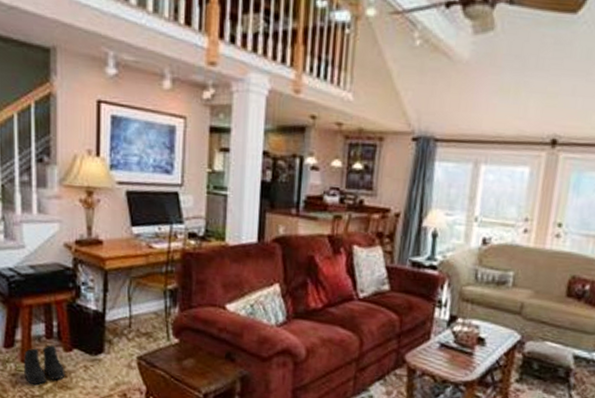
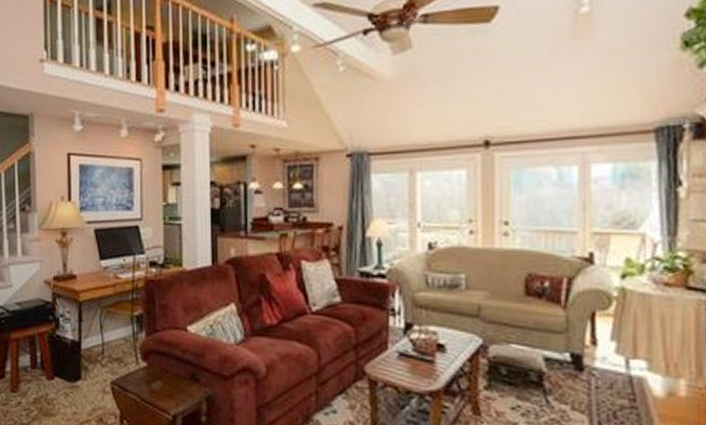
boots: present [24,344,65,385] -> none [13,374,48,413]

